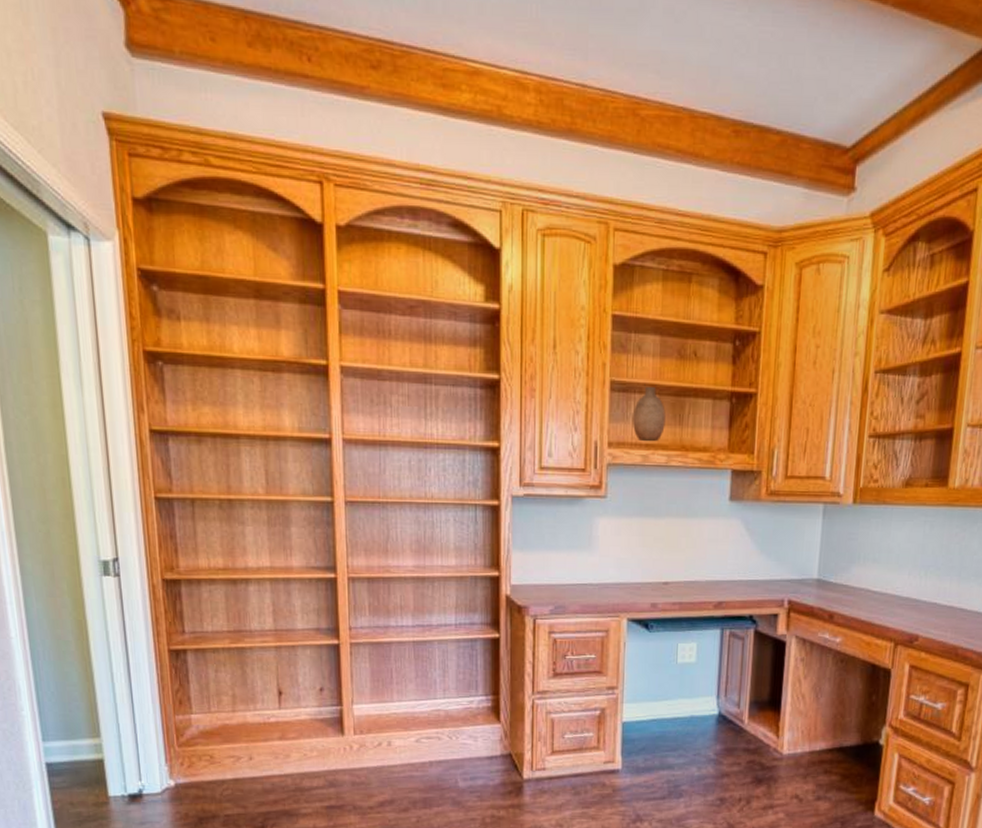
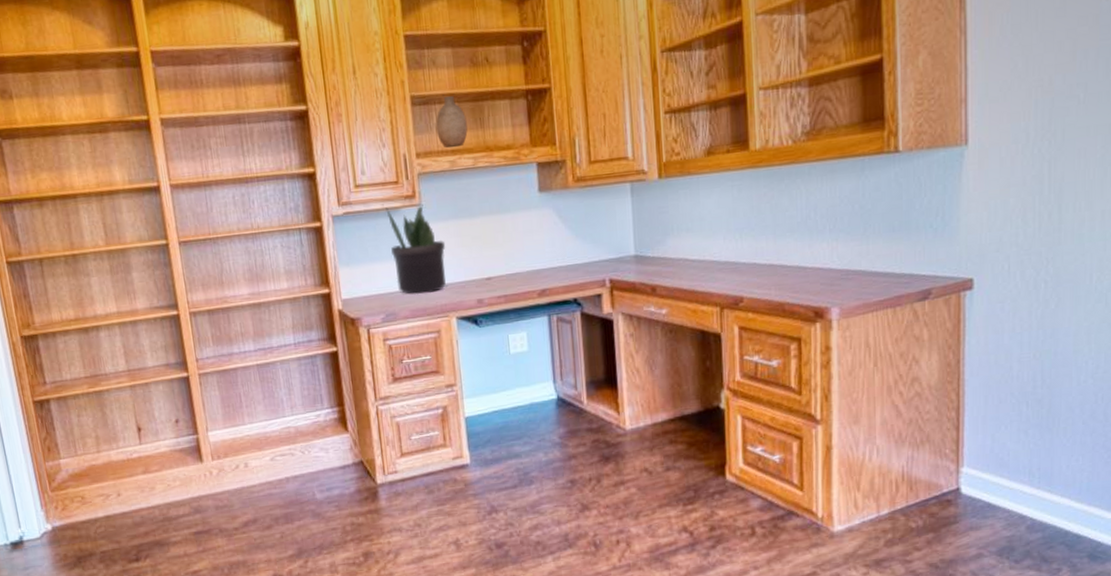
planter: none [569,495,626,591] -> present [386,205,446,295]

